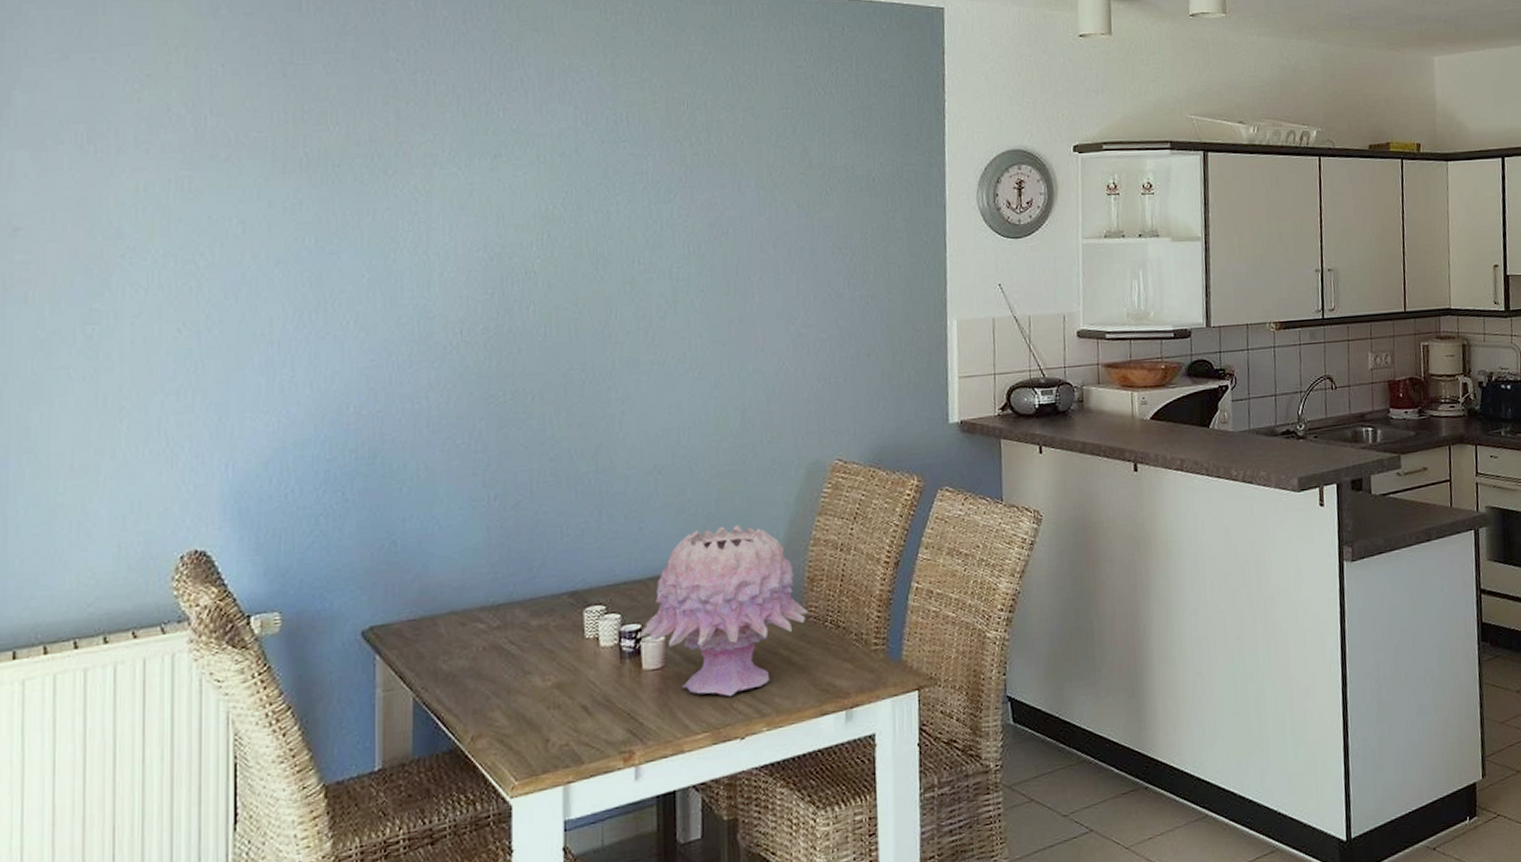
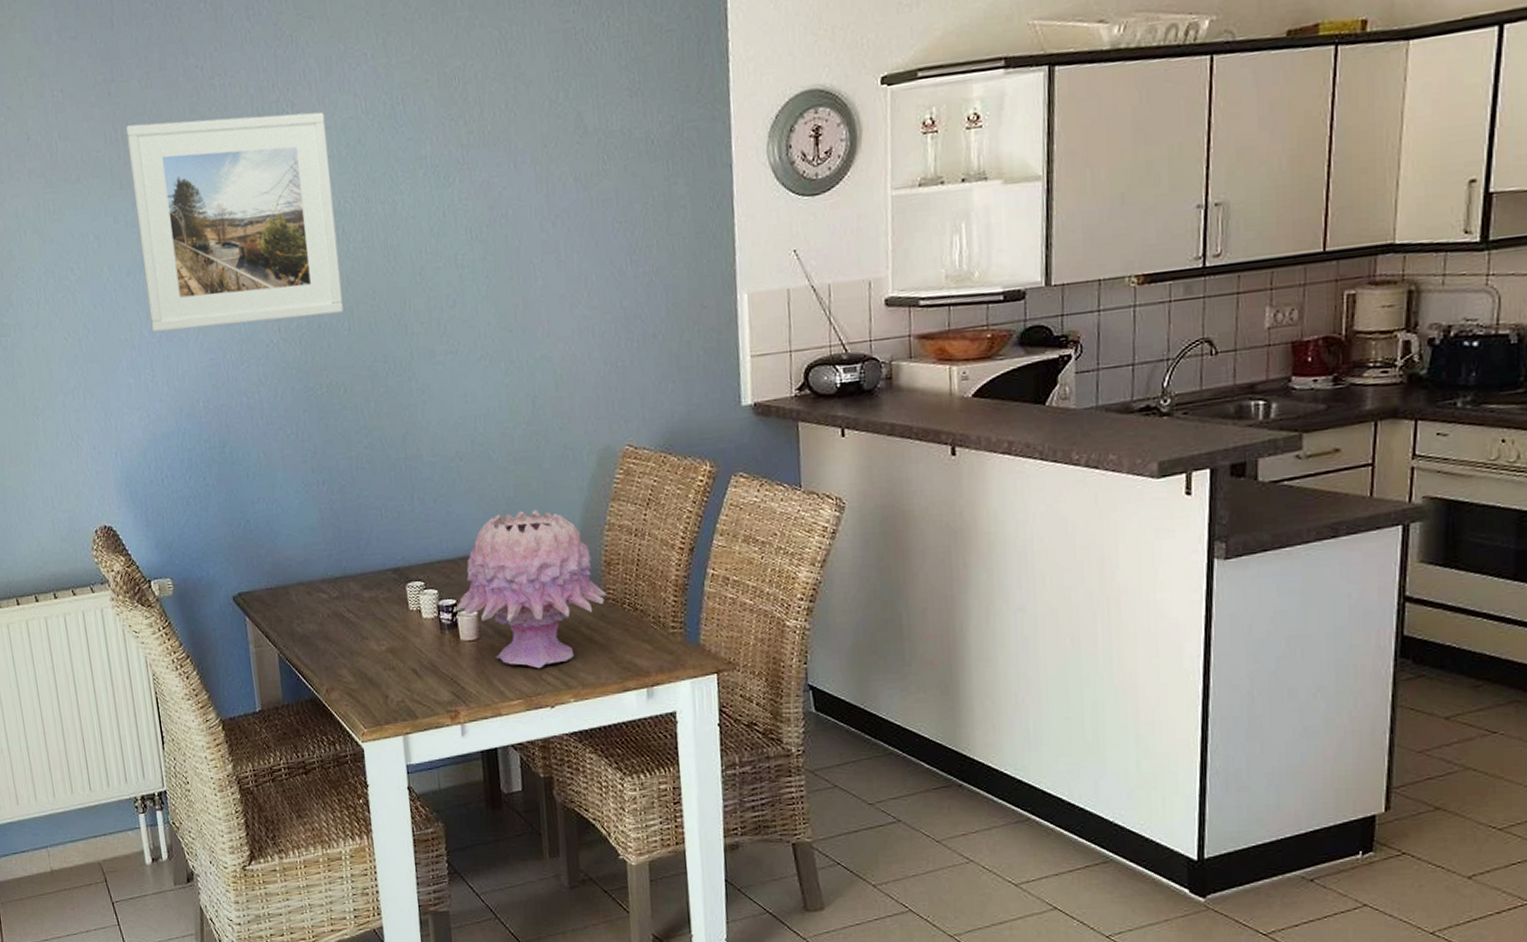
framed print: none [299,109,541,328] -> present [125,111,343,332]

